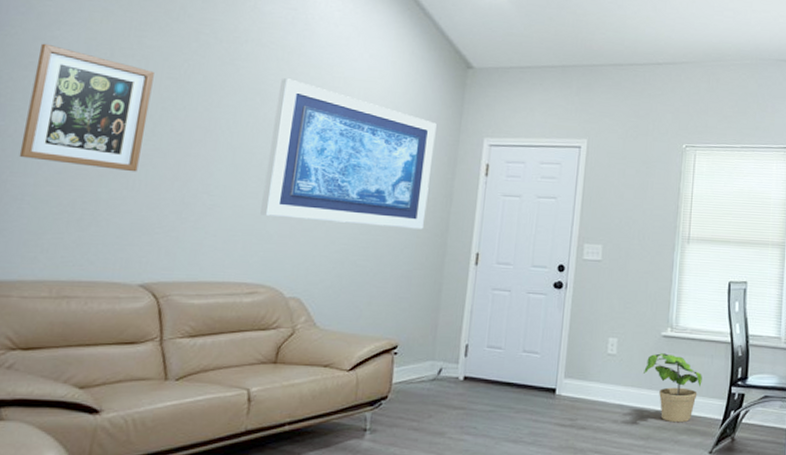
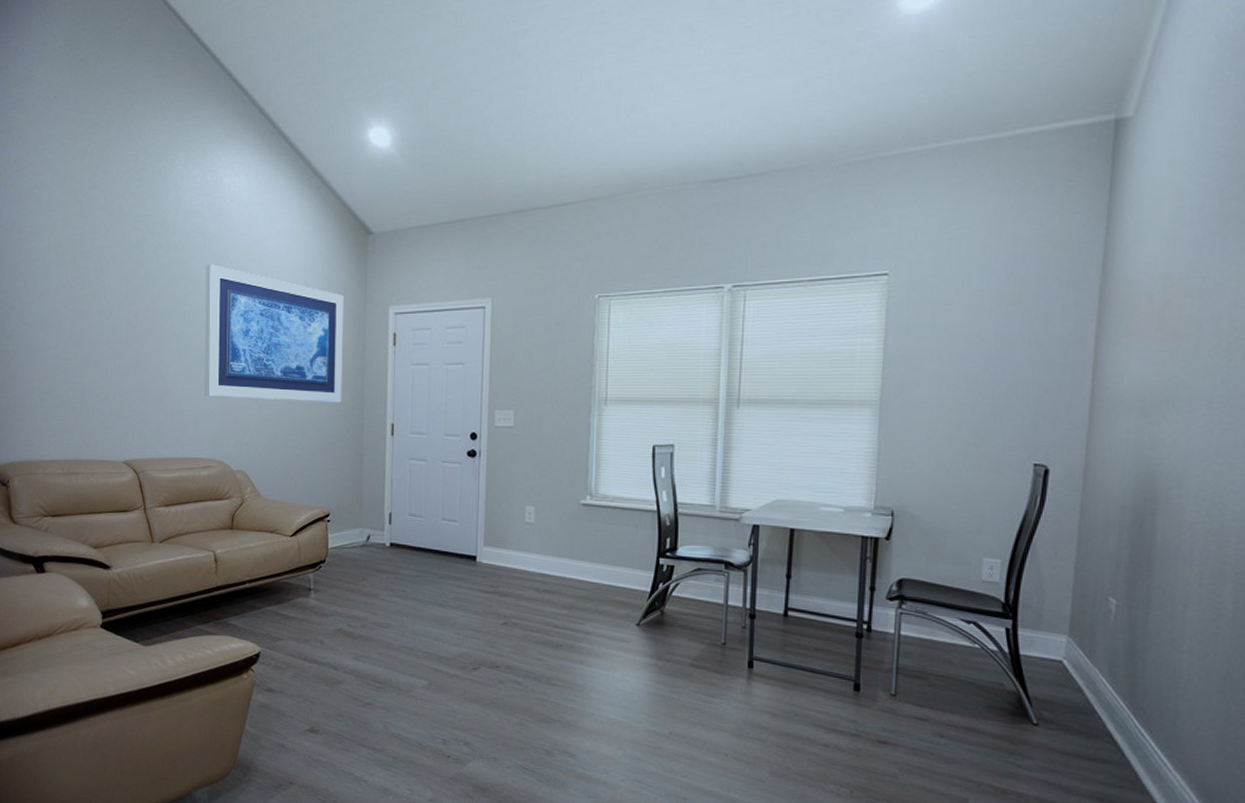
wall art: present [19,43,154,172] -> none [24,255,108,364]
potted plant: present [644,353,702,423] -> none [564,522,626,594]

